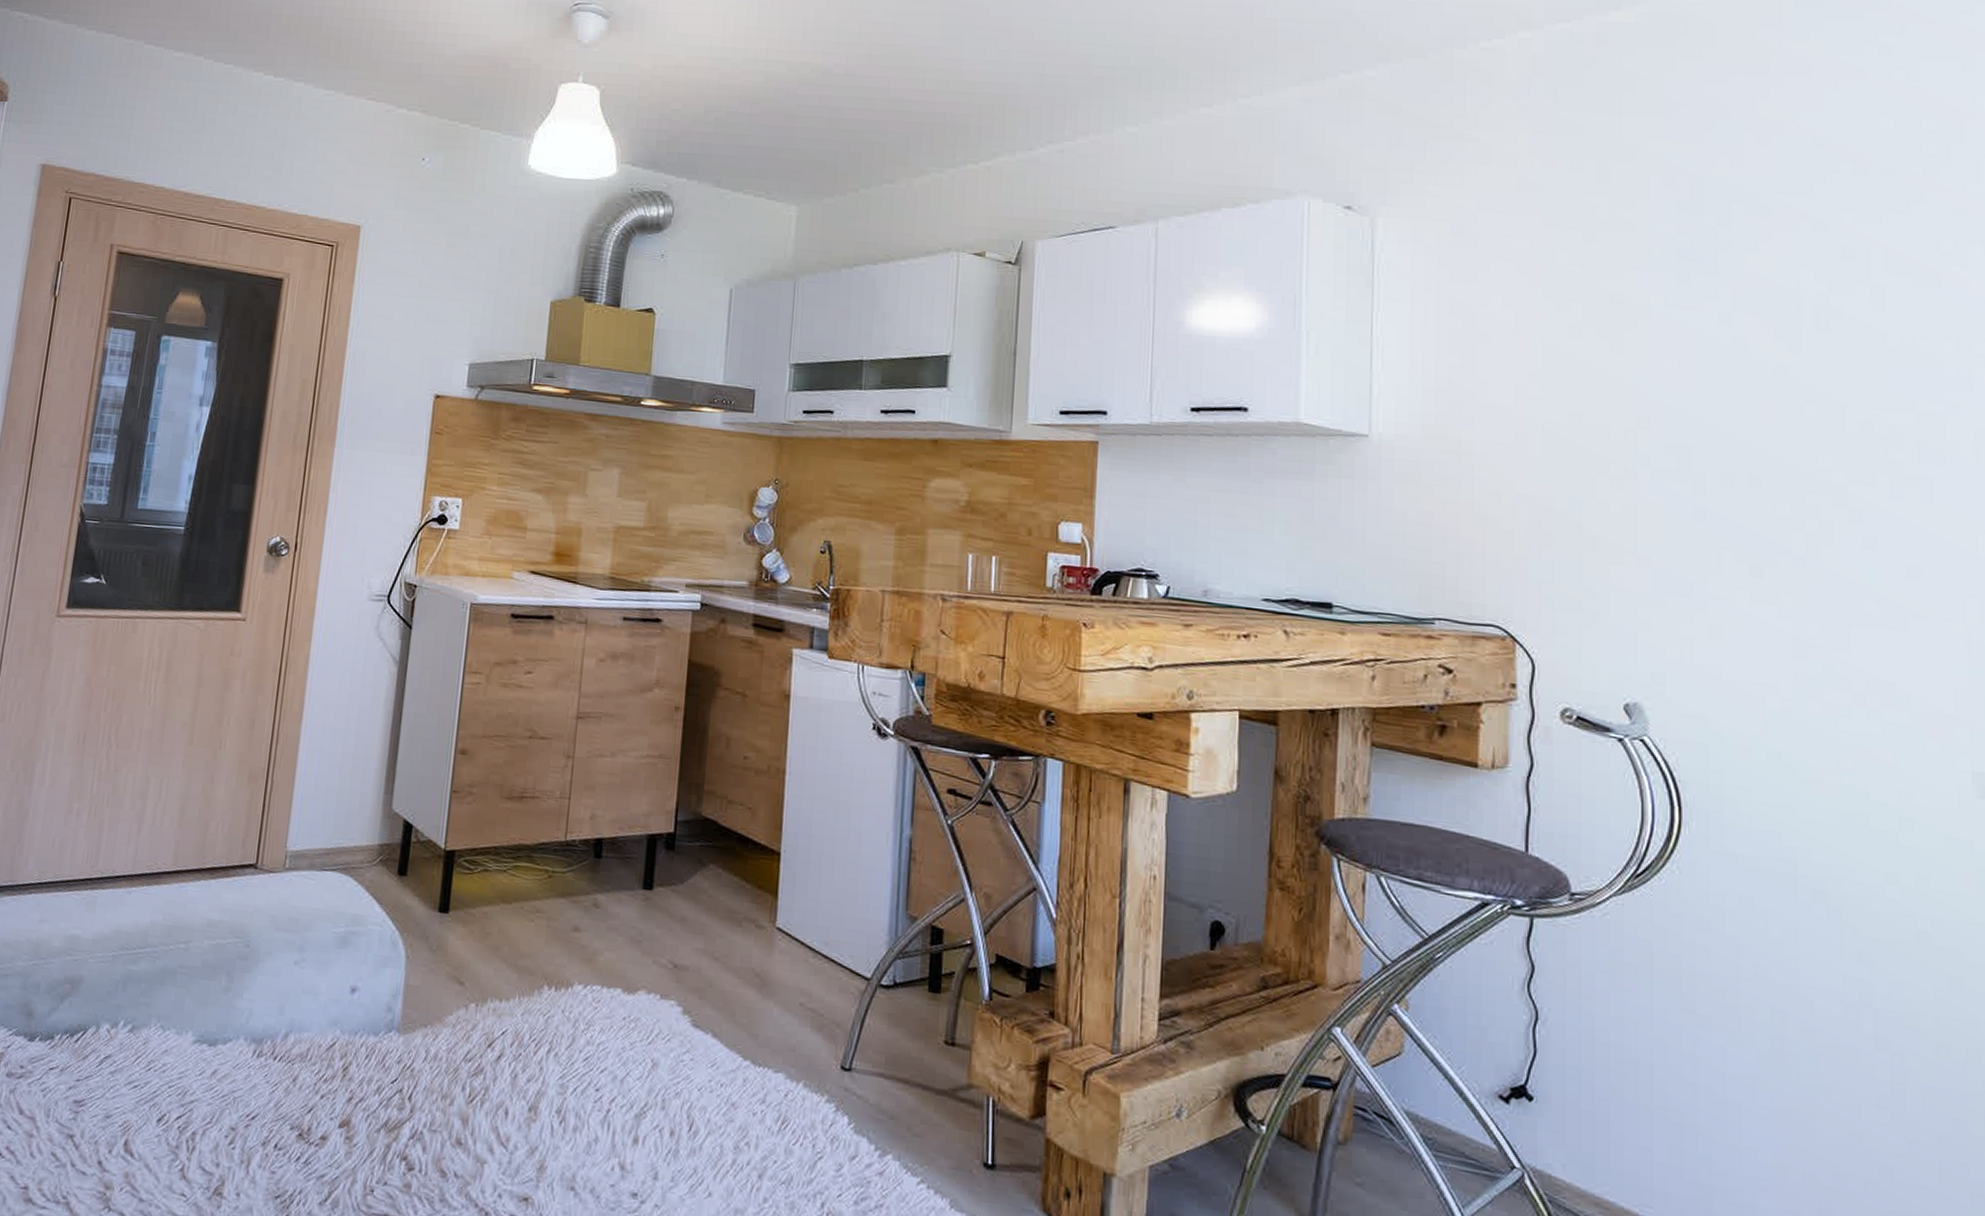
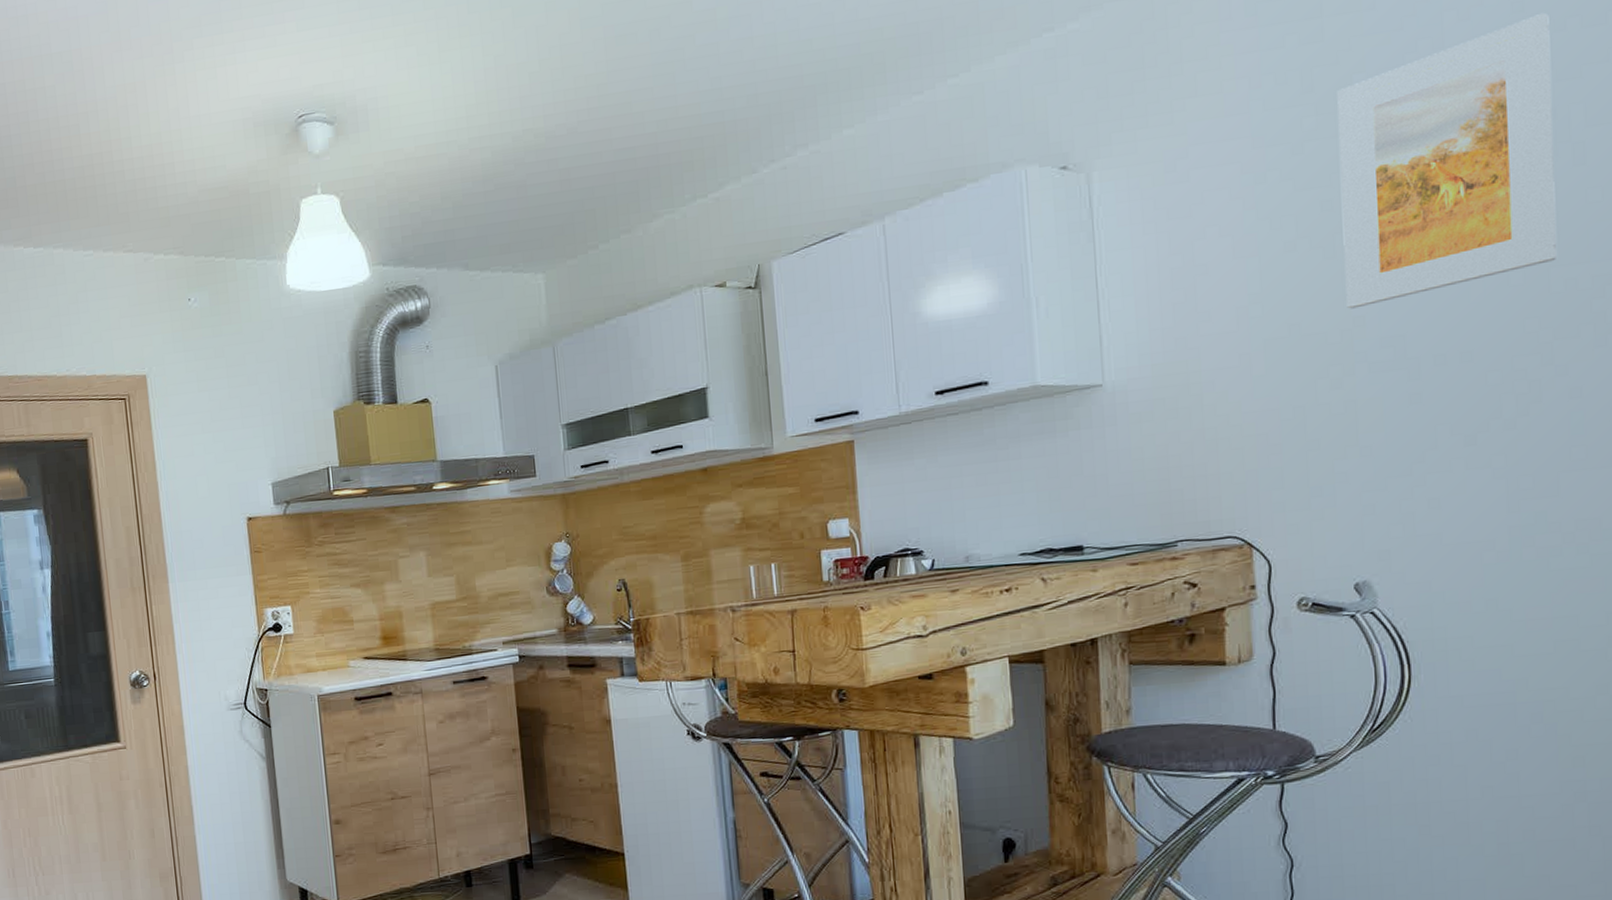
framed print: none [1631,153,1854,409] -> present [1337,12,1558,309]

